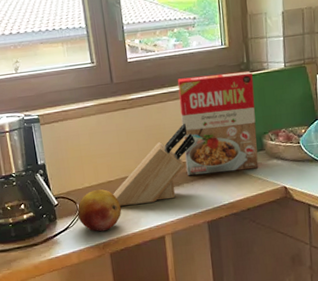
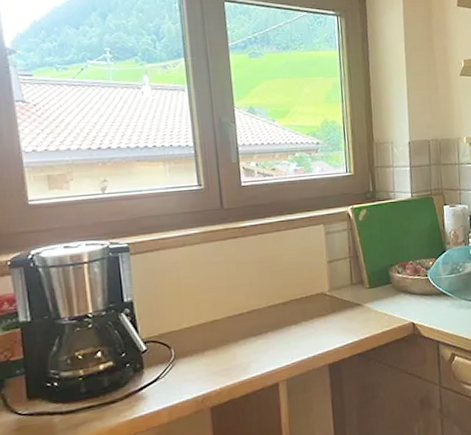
fruit: present [77,189,121,232] -> none [171,330,227,382]
knife block: present [113,123,195,206] -> none [217,253,316,350]
cereal box: present [177,71,259,176] -> none [297,201,385,313]

